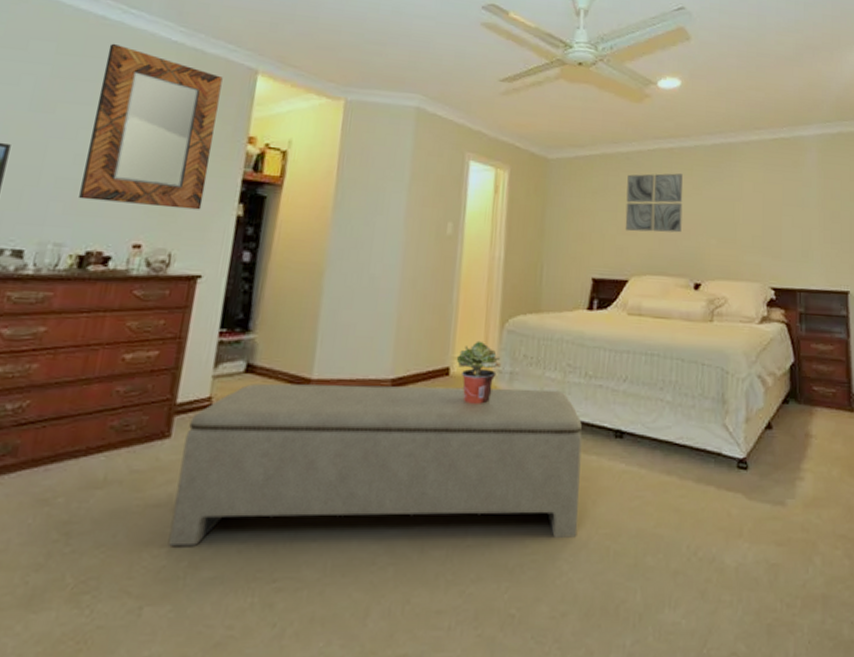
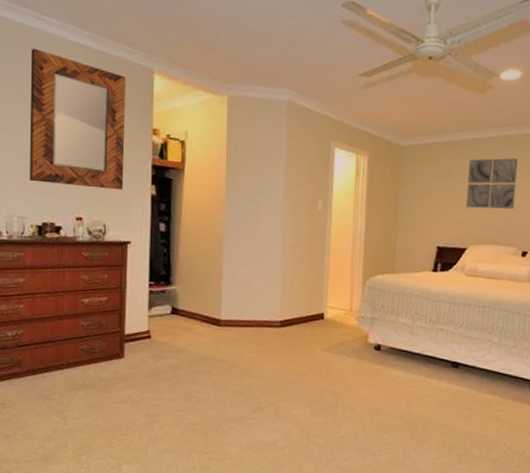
bench: present [168,383,583,546] -> none [132,322,427,435]
potted plant: present [456,340,502,404] -> none [329,294,364,341]

